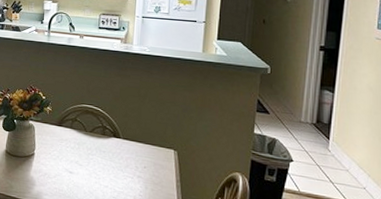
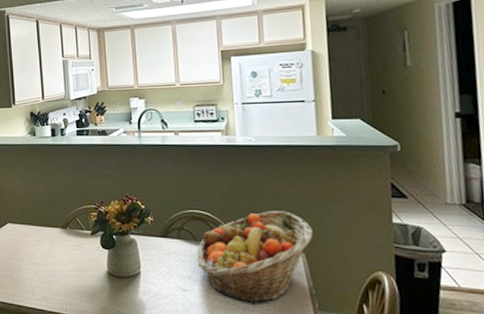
fruit basket: none [85,112,187,190] -> present [196,211,313,304]

